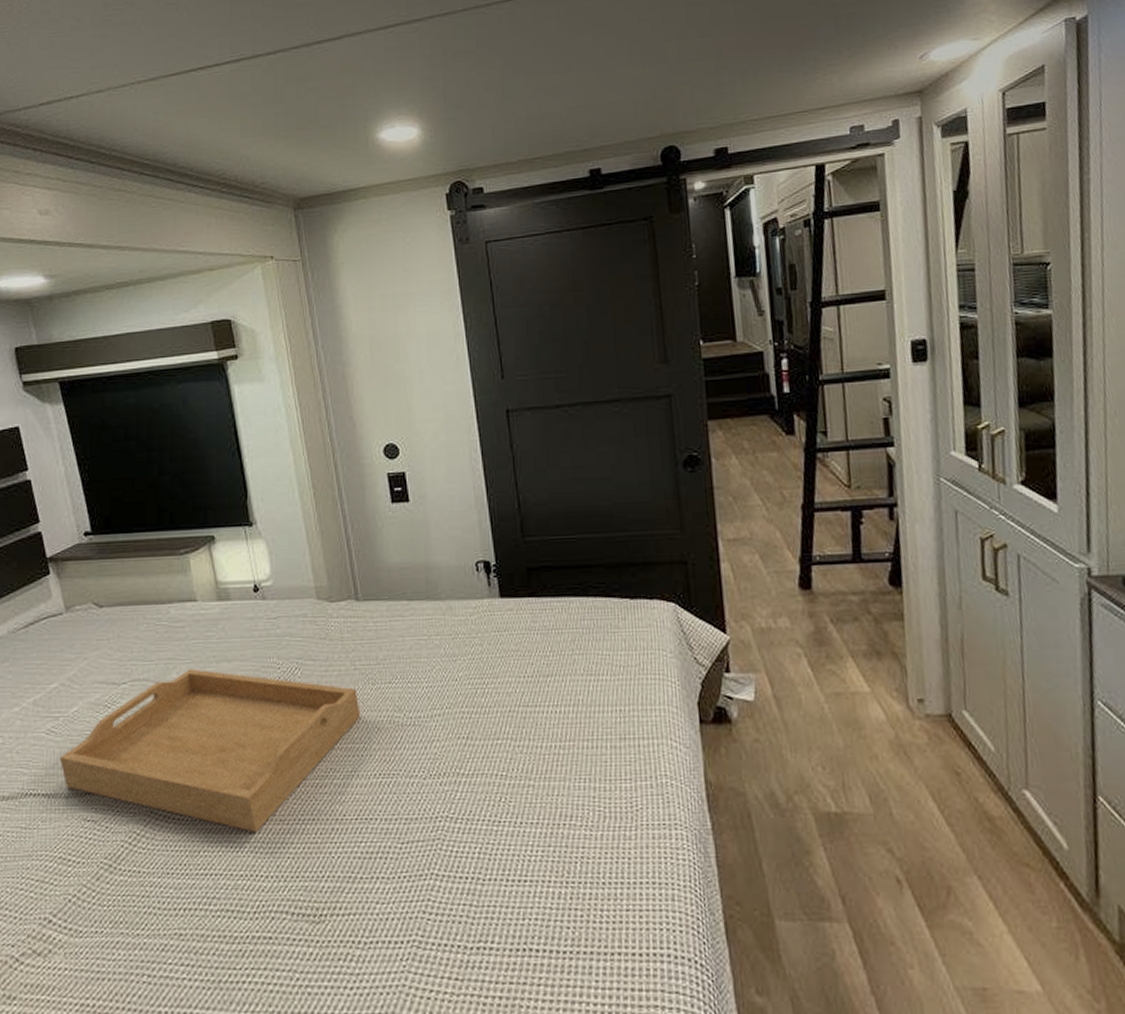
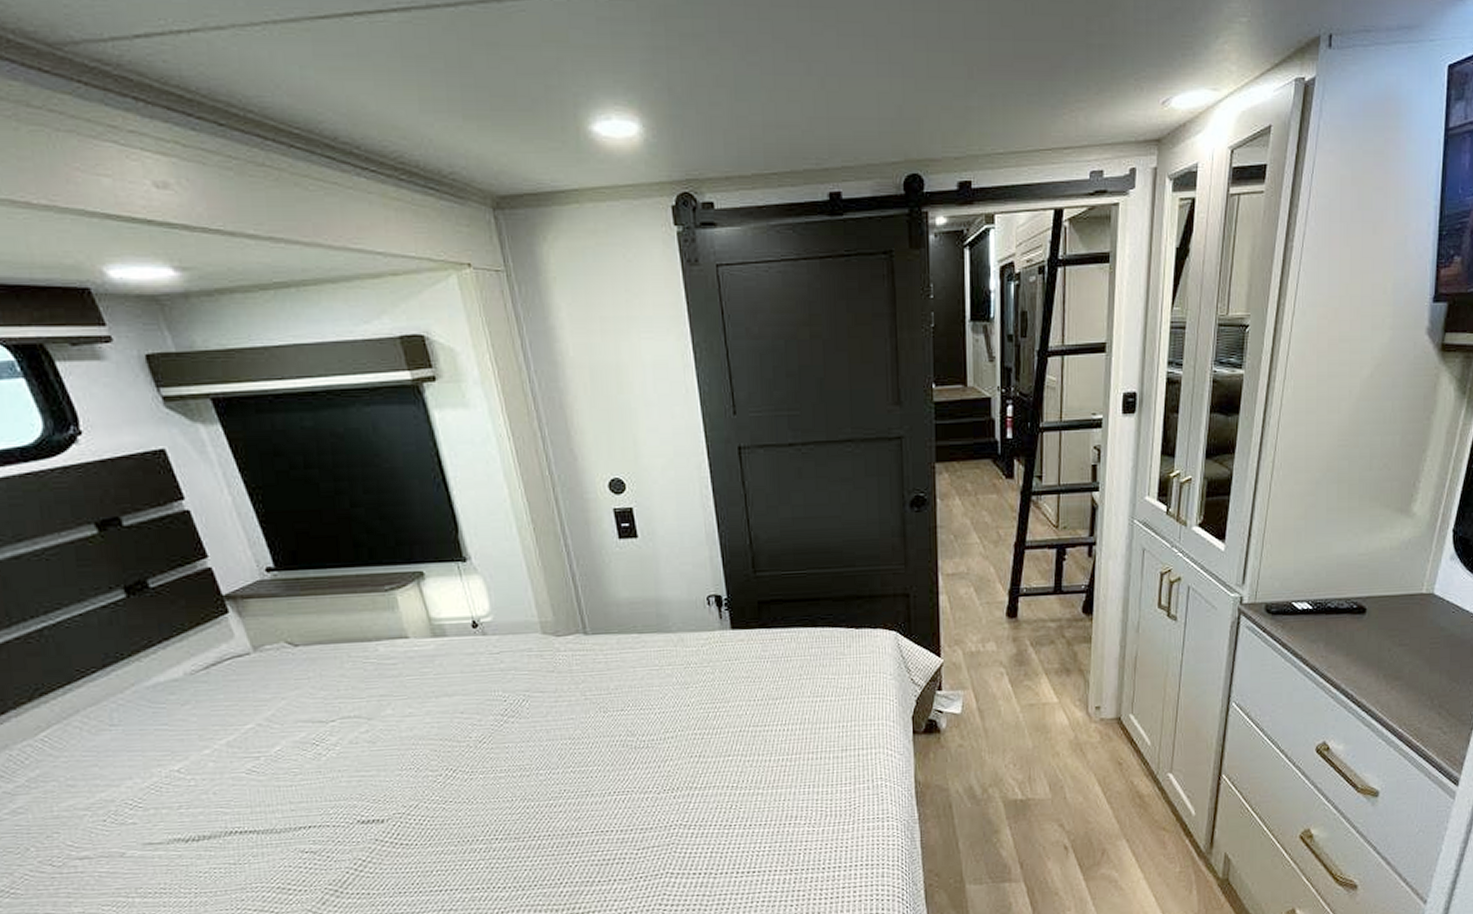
serving tray: present [59,668,361,833] -> none [265,704,593,851]

